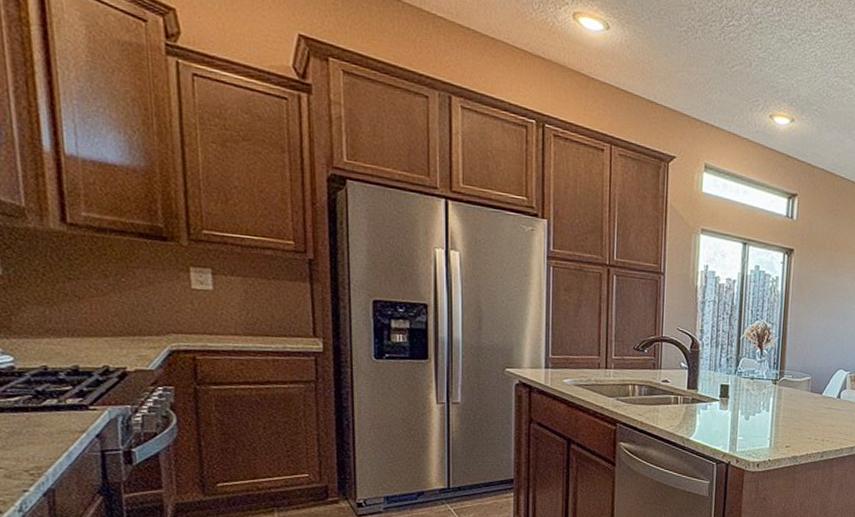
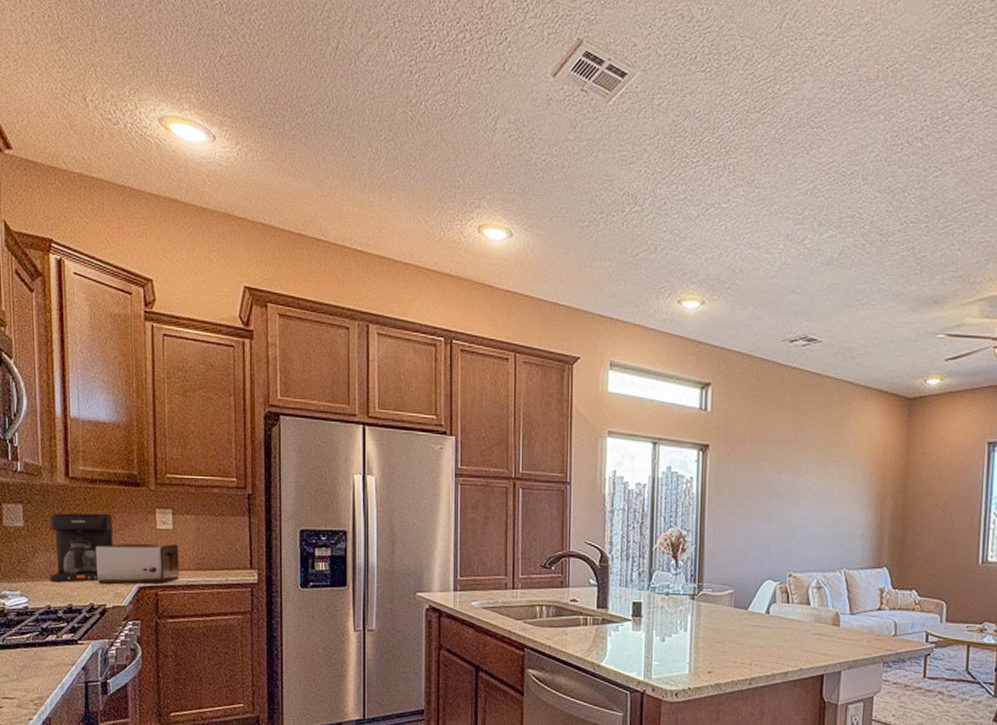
coffee maker: none [40,262,135,342] -> present [49,513,114,583]
toaster: none [108,301,224,348] -> present [95,543,180,585]

